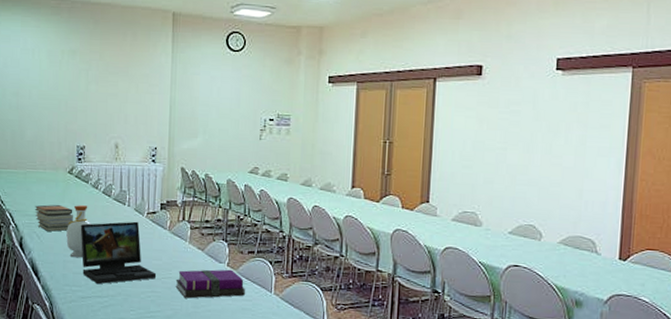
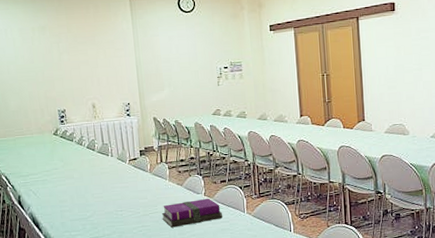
book stack: present [34,204,73,232] -> none [27,163,64,188]
bottle: present [66,205,93,258] -> none [59,161,82,207]
laptop: present [80,221,157,285] -> none [71,168,145,227]

